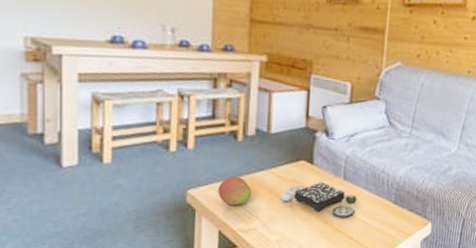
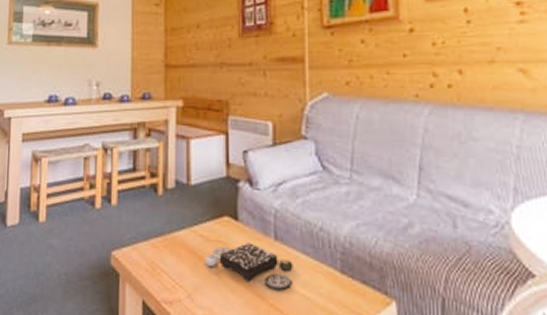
fruit: present [218,176,252,206] -> none [140,235,174,271]

